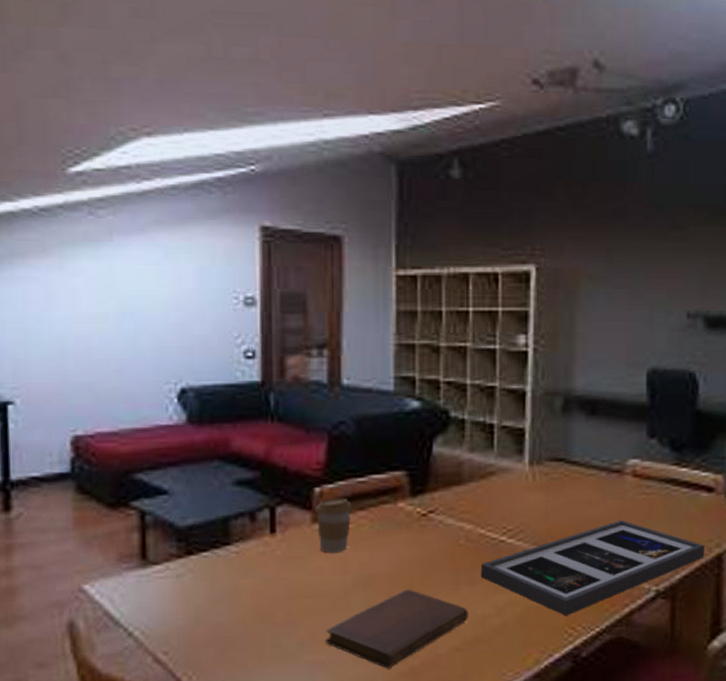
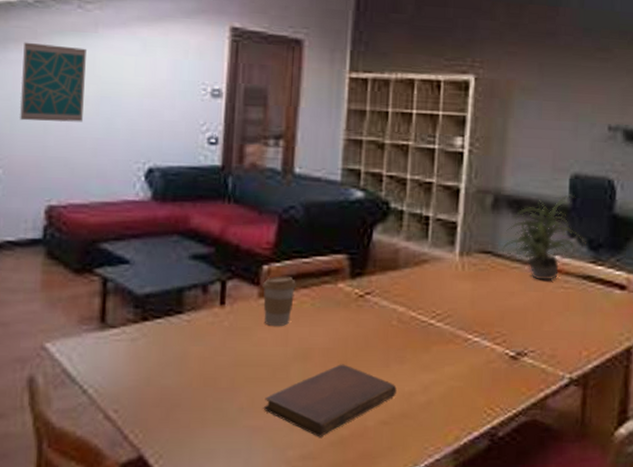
wall art: none [32,256,104,344] -> present [20,42,86,122]
photo frame: present [480,520,704,616] -> none [409,311,615,397]
potted plant: none [575,391,668,486] -> present [501,194,586,281]

